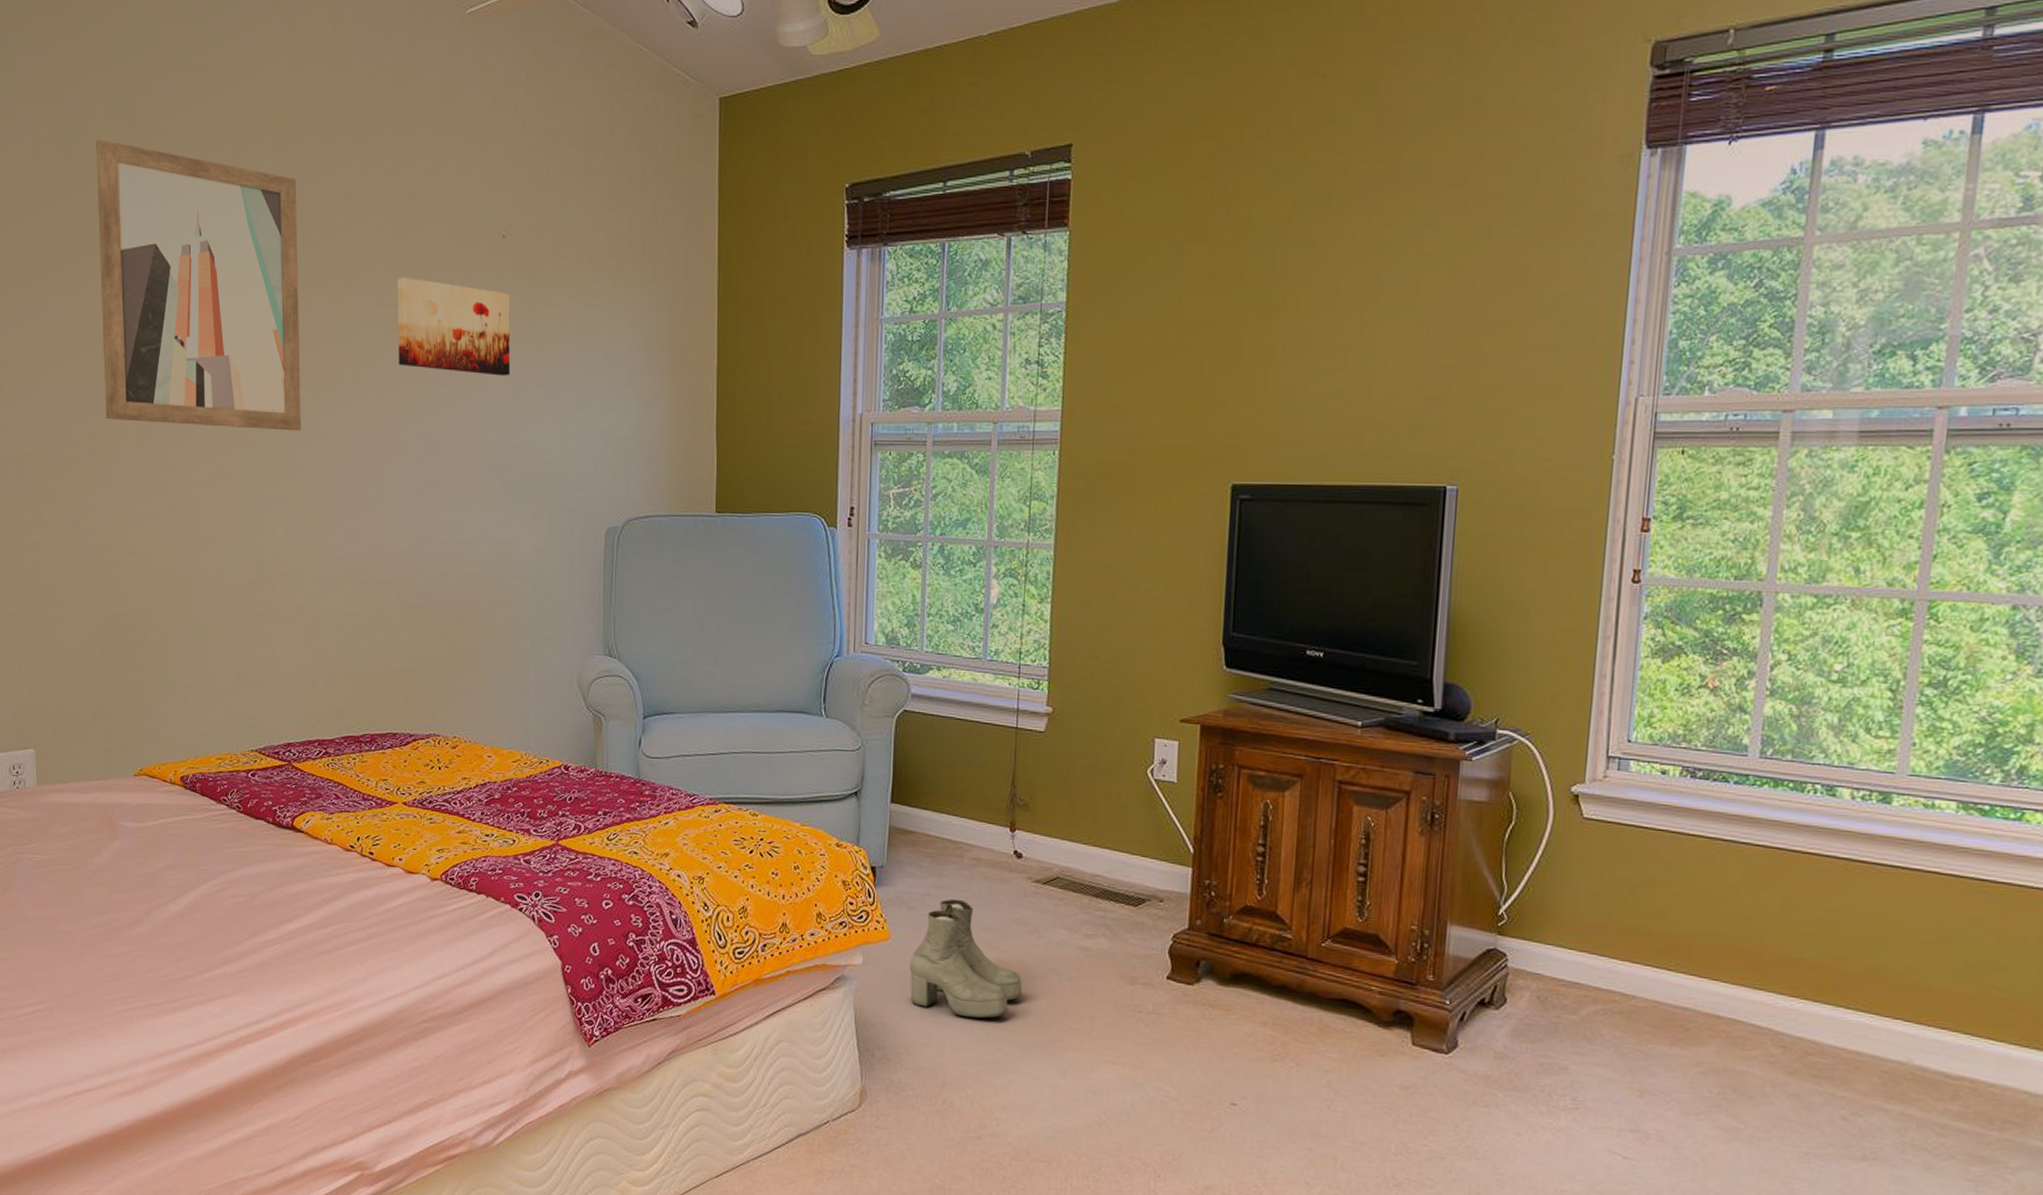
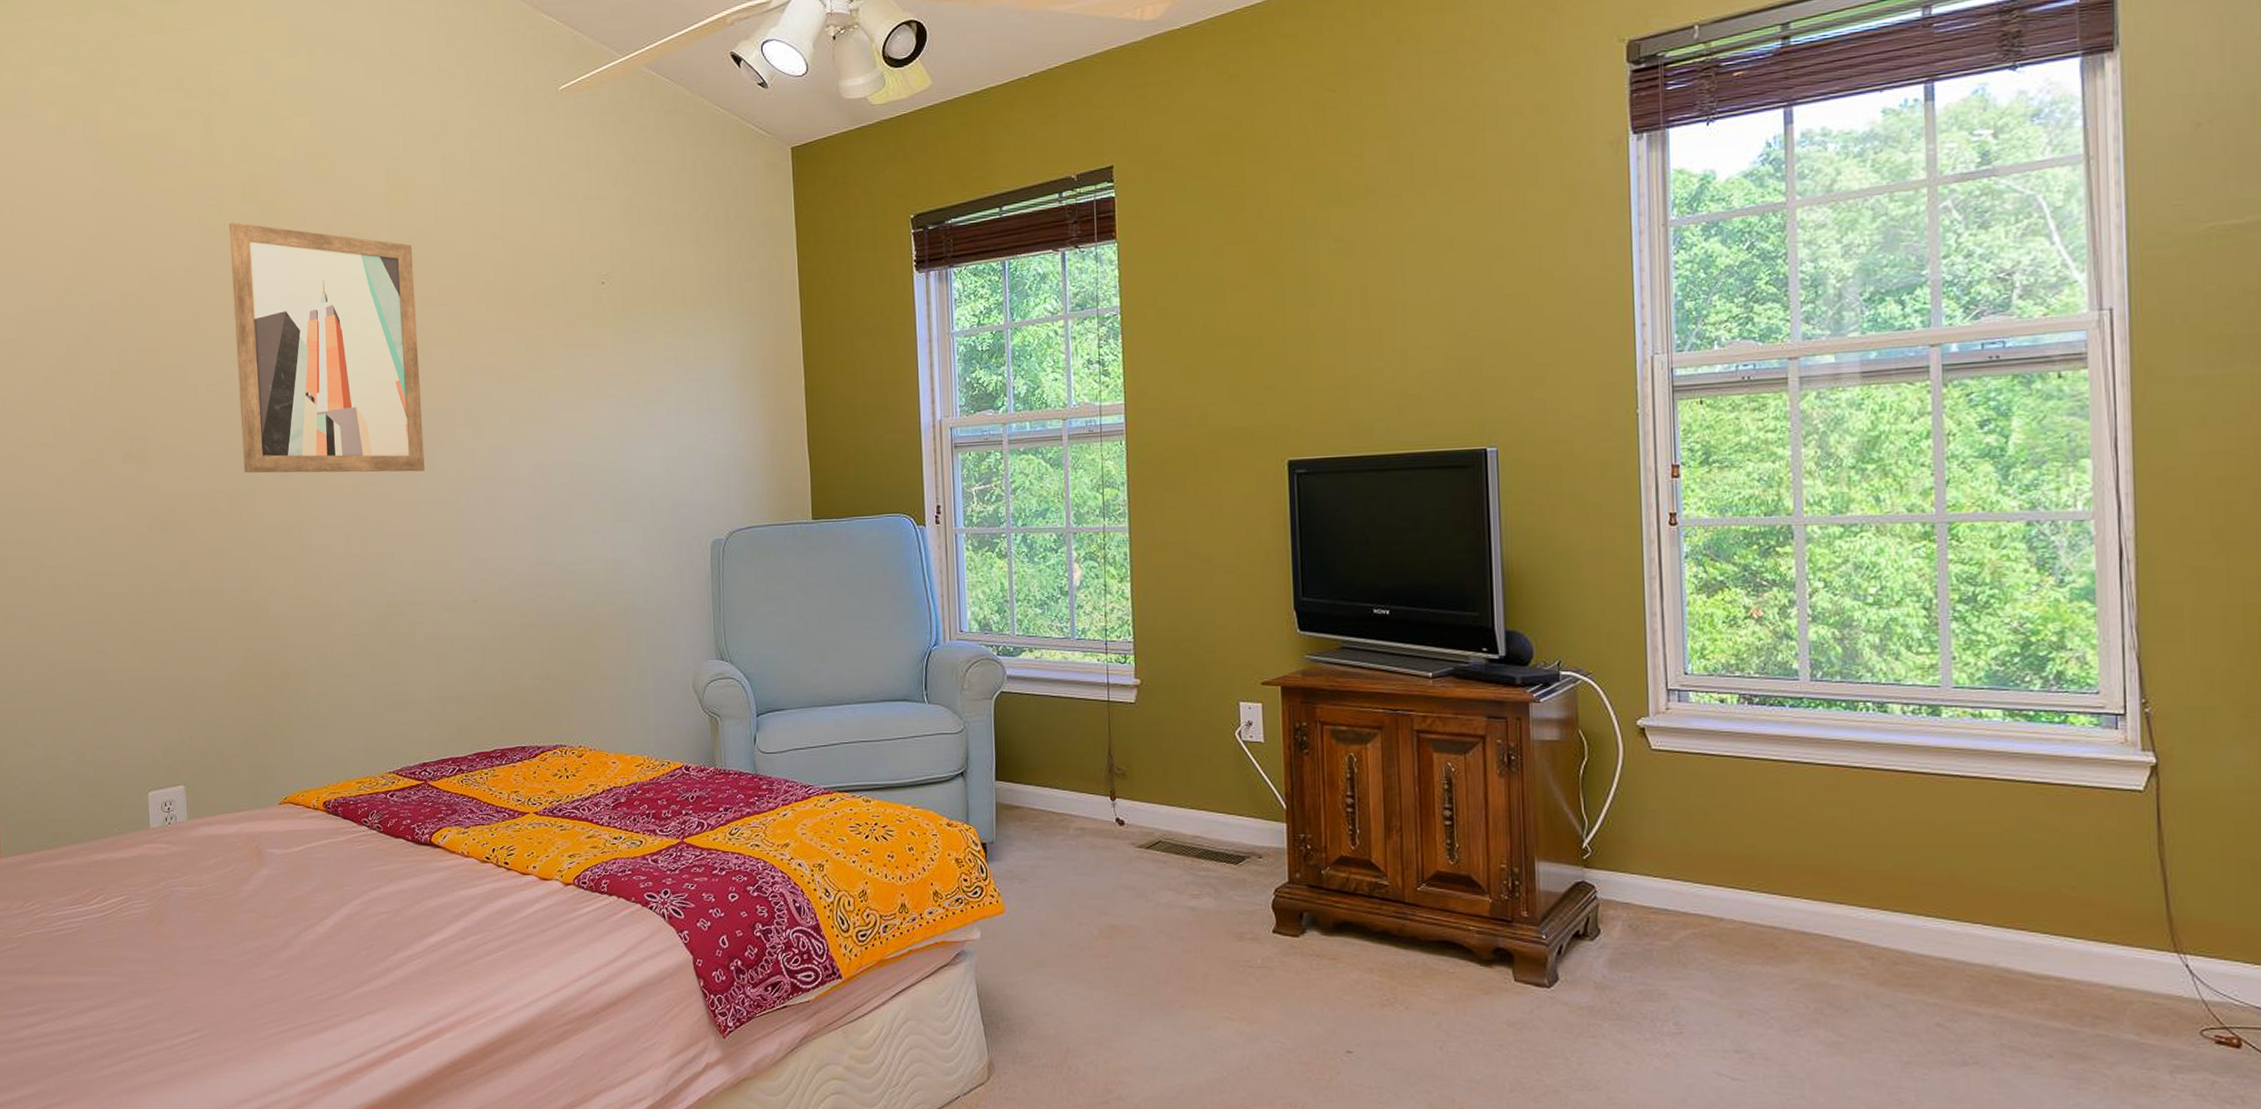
wall art: present [397,277,511,376] -> none [507,325,616,409]
boots: present [909,899,1022,1018] -> none [1025,869,1135,984]

